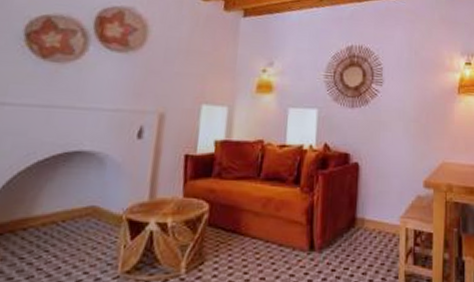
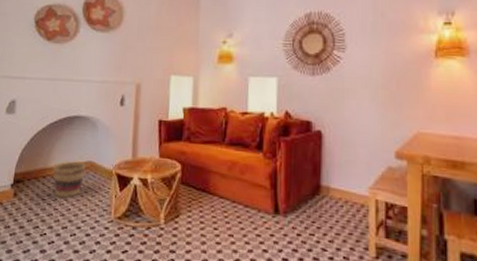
basket: none [37,207,87,256] -> present [53,161,86,199]

